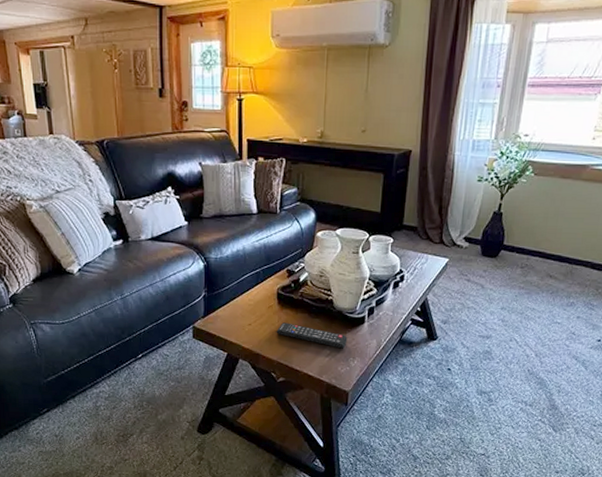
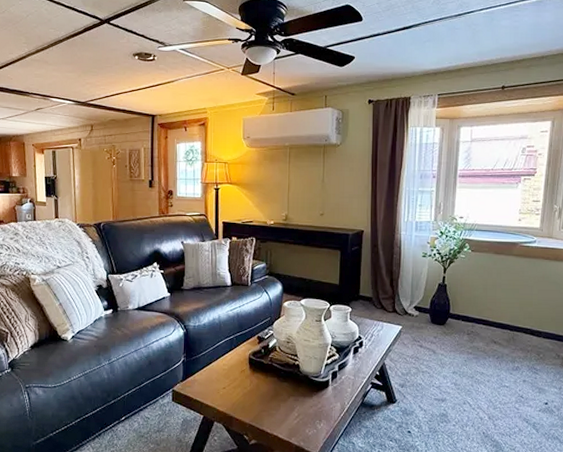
remote control: present [276,322,348,349] -> none [248,386,314,412]

